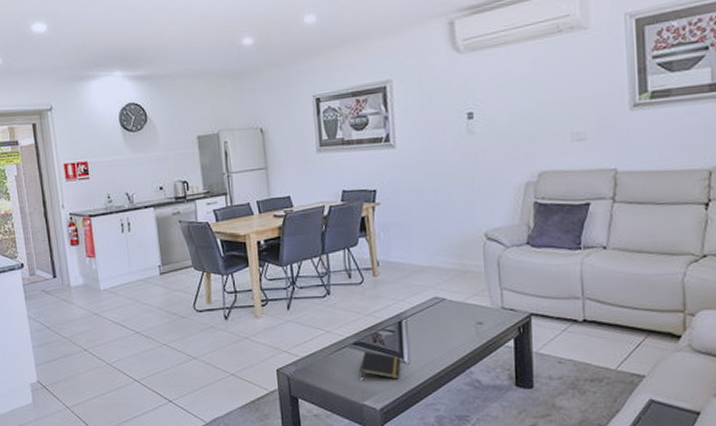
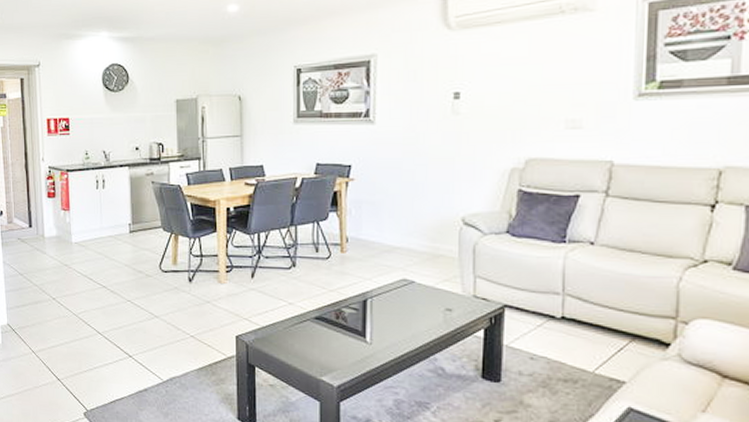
notepad: present [359,352,401,378] -> none [320,327,362,357]

